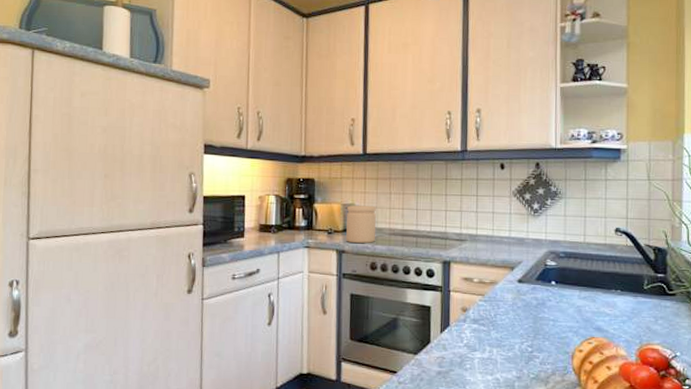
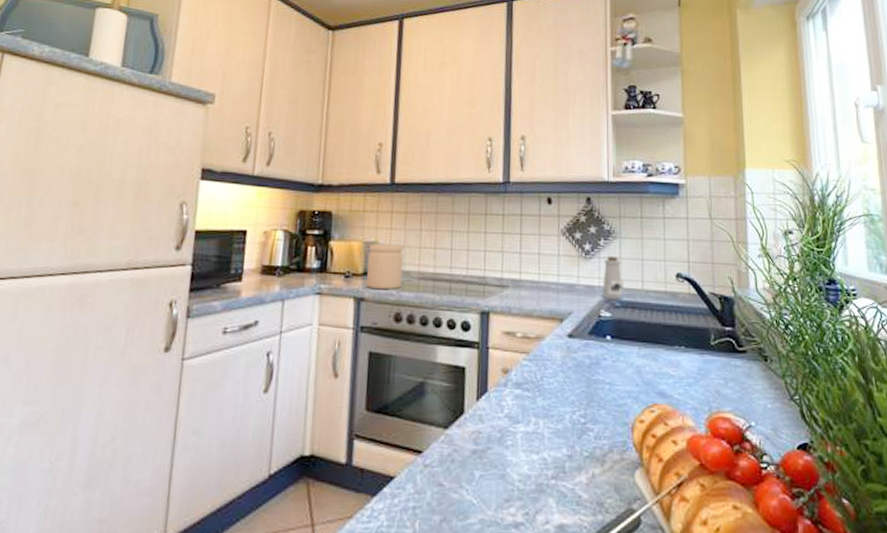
bottle: none [549,214,567,252] -> present [602,256,623,301]

